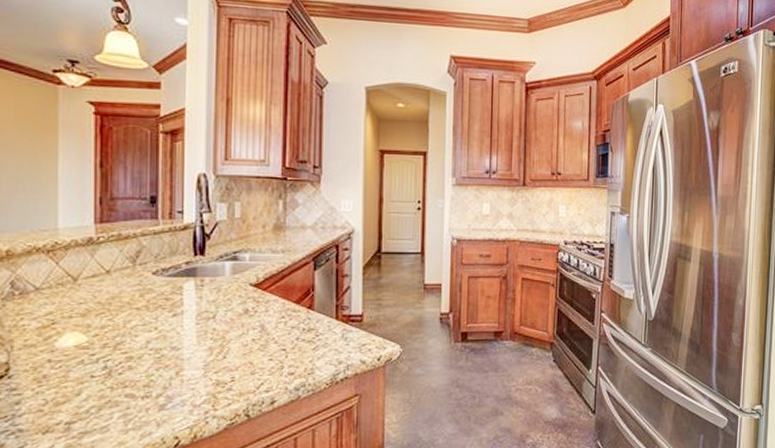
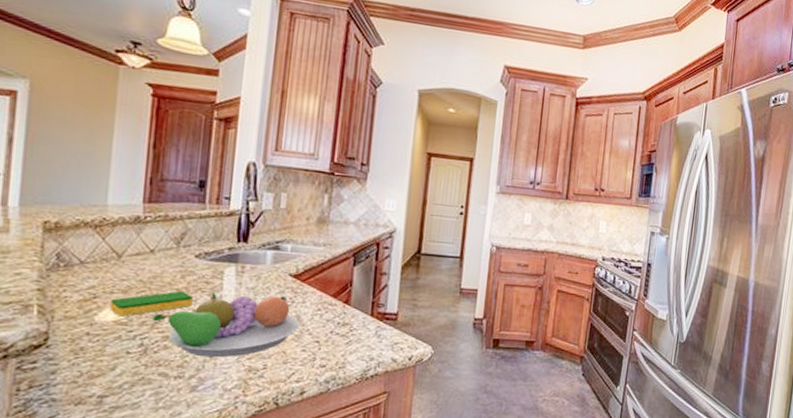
dish sponge: none [70,309,154,341] -> present [110,291,193,317]
fruit bowl: none [114,307,264,375] -> present [153,291,299,358]

